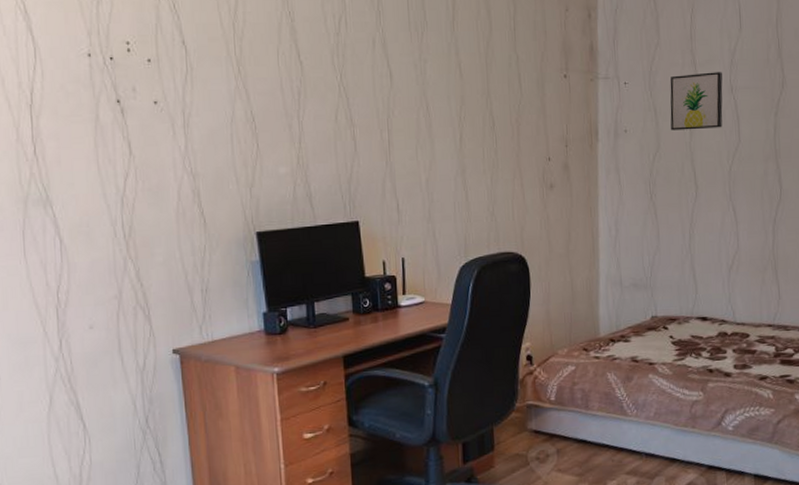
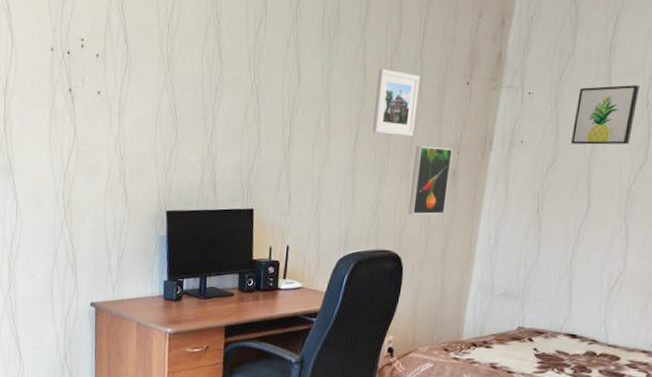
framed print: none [474,64,520,133] -> present [372,69,421,137]
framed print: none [523,141,563,212] -> present [408,146,453,215]

